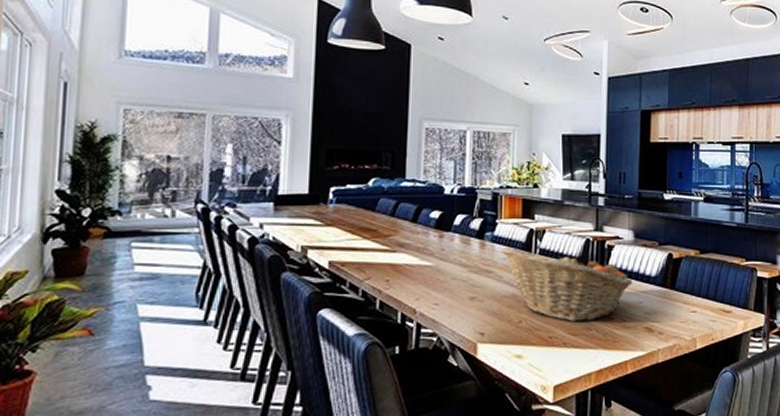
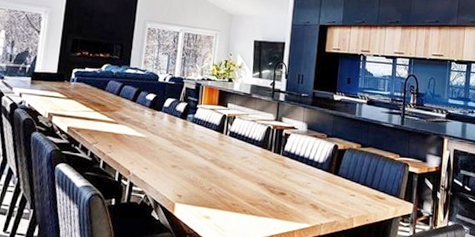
fruit basket: present [501,246,633,321] -> none [199,127,304,194]

